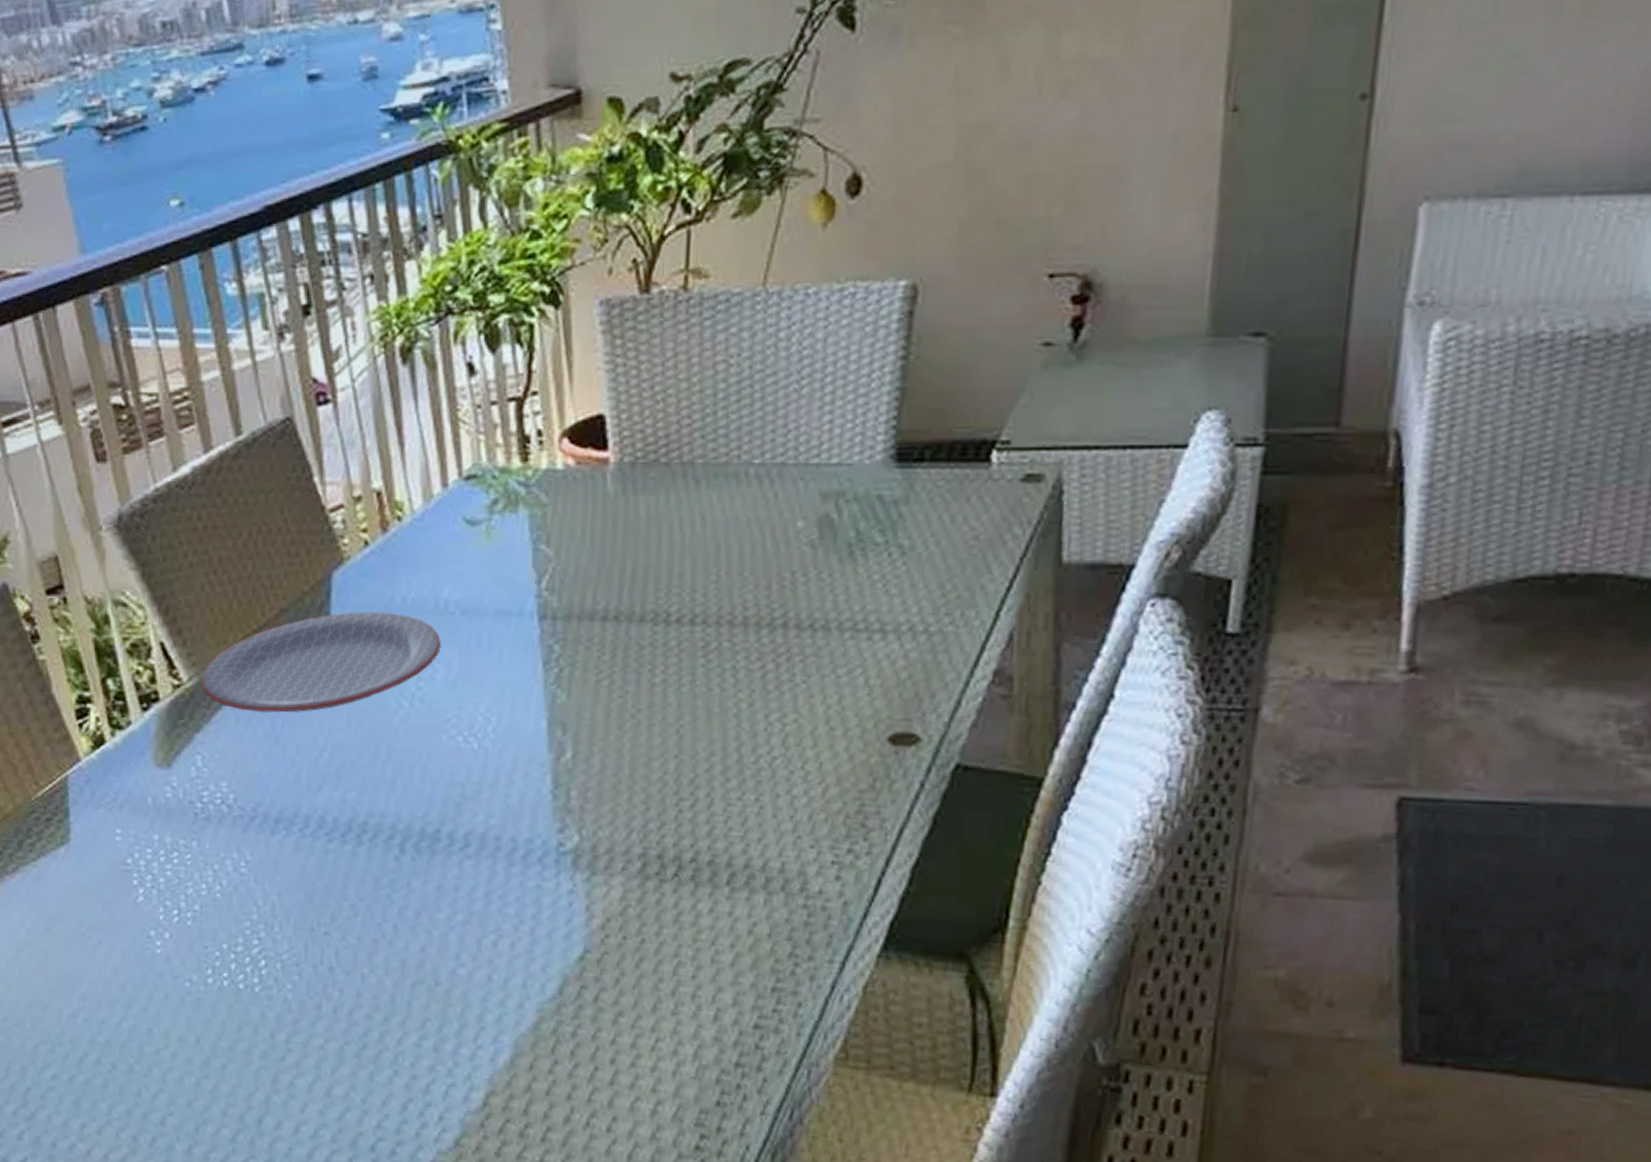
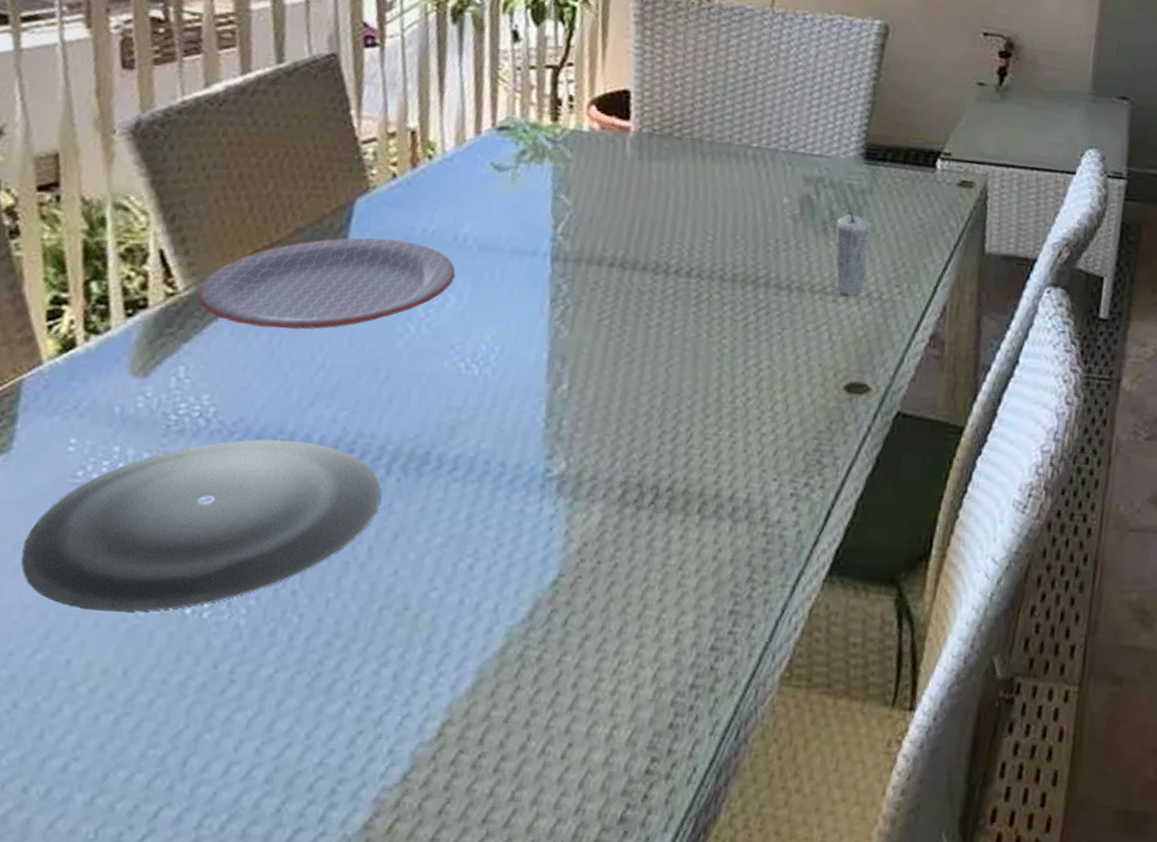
plate: none [95,822,399,986] -> present [20,439,382,612]
candle: none [865,523,907,631] -> present [835,207,869,295]

